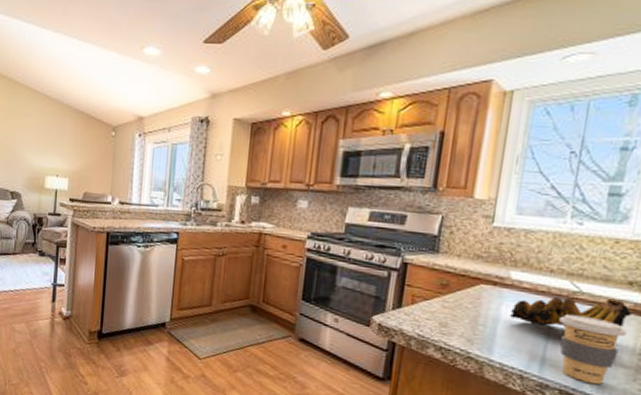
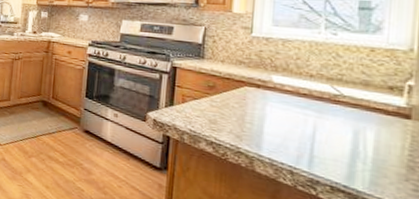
banana bunch: present [510,297,632,328] -> none [275,99,396,129]
coffee cup: present [559,313,627,385] -> none [323,115,392,183]

